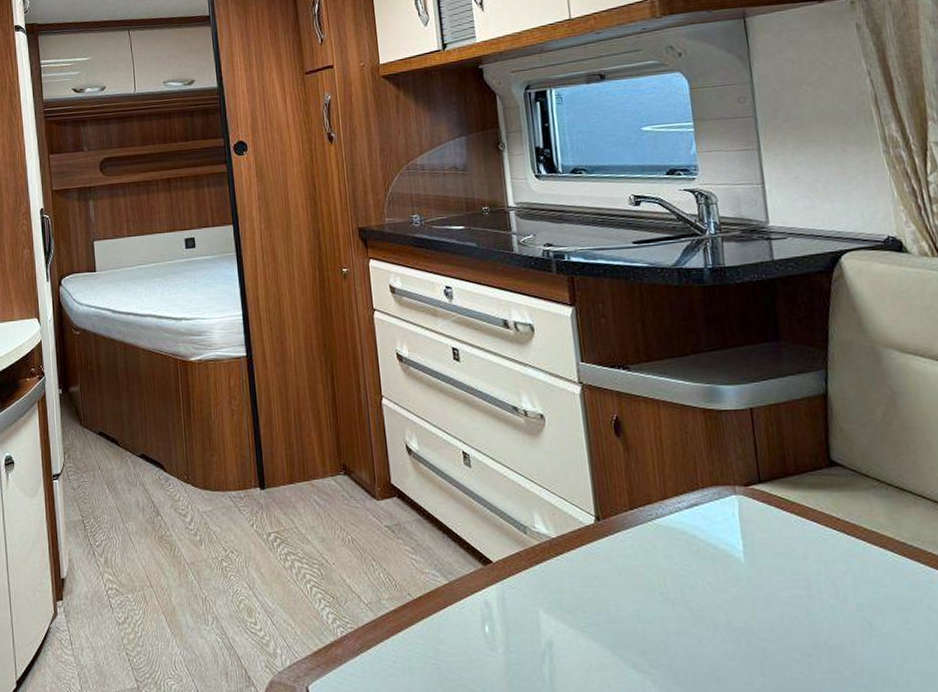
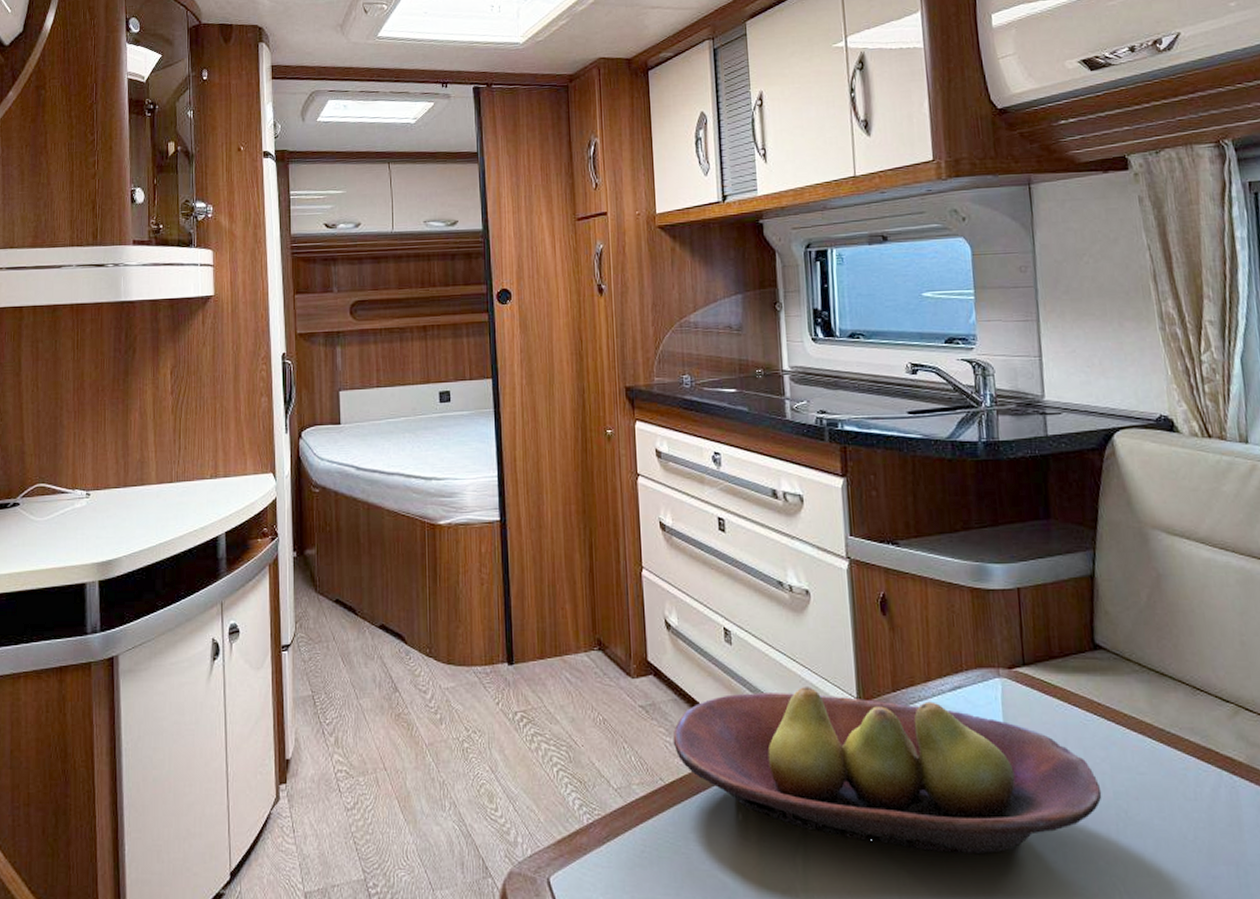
fruit bowl: none [418,506,845,665] -> present [673,687,1102,855]

